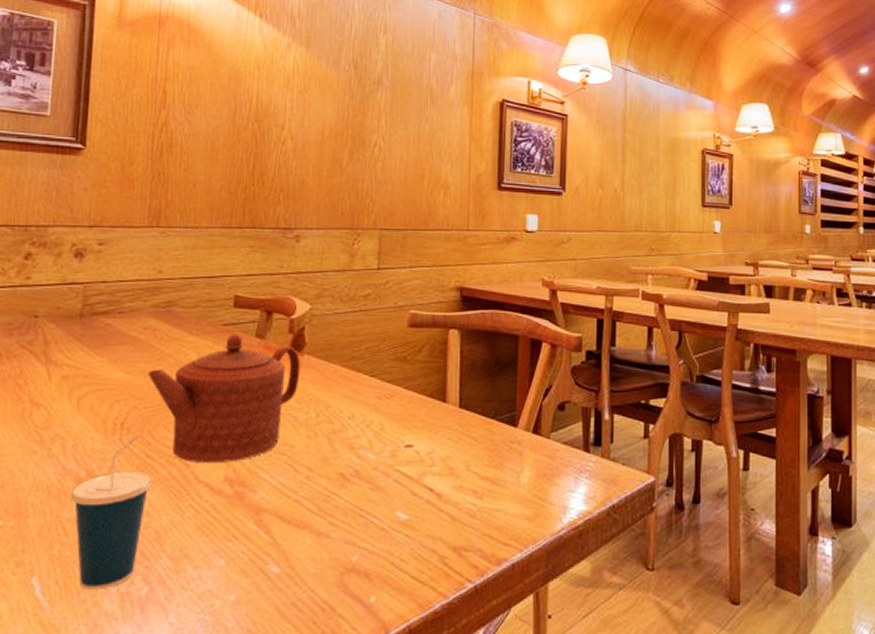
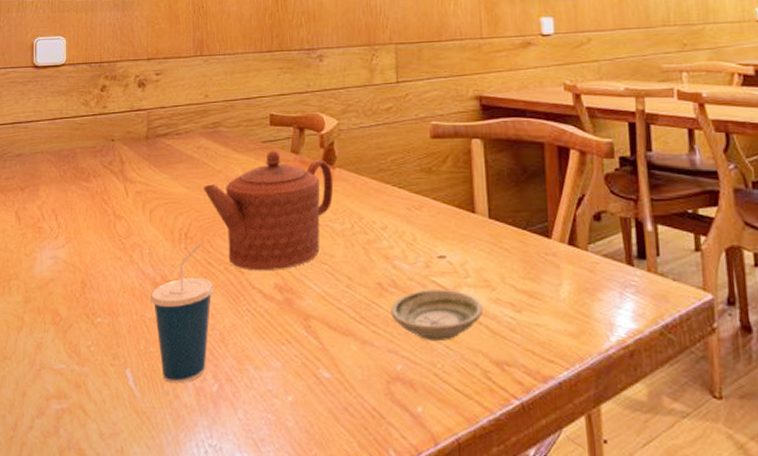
saucer: none [351,479,445,531] -> present [391,289,483,342]

